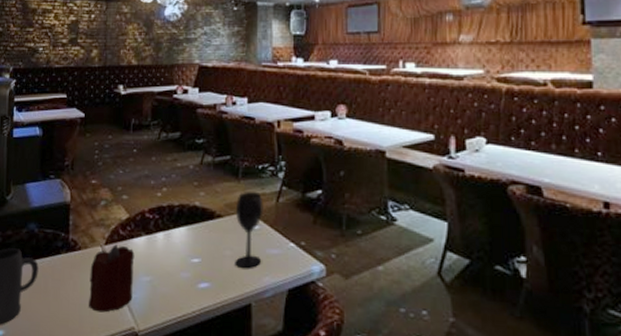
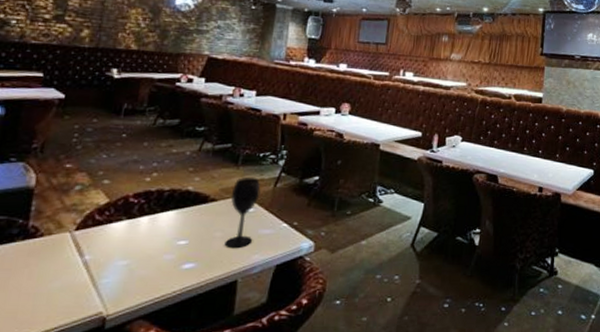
candle: present [89,244,135,313] -> none [46,230,112,300]

